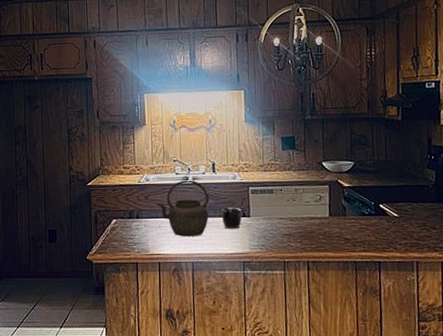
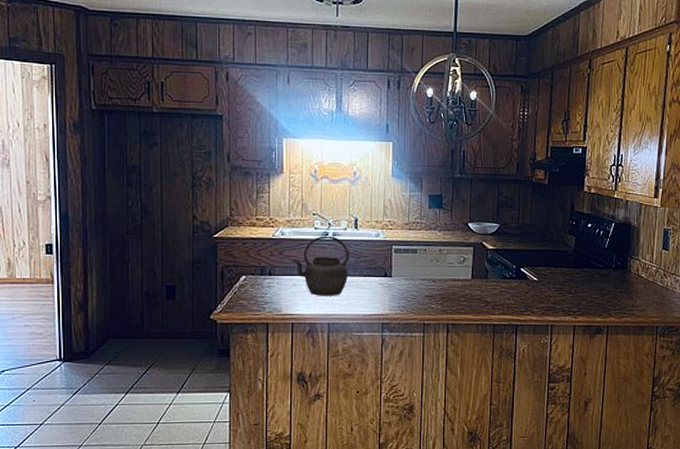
mug: present [221,208,243,230] -> none [361,267,384,290]

